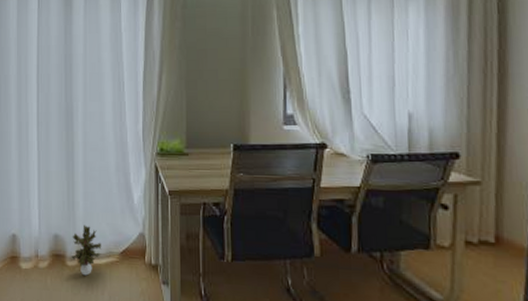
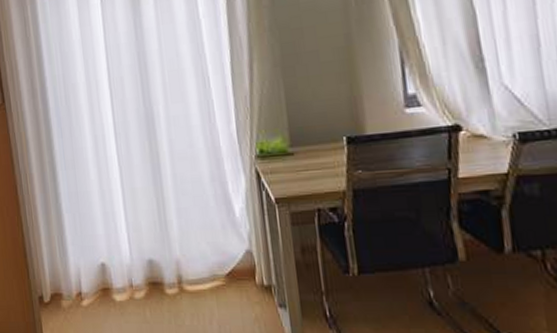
potted plant: present [71,224,102,276] -> none [168,245,205,304]

